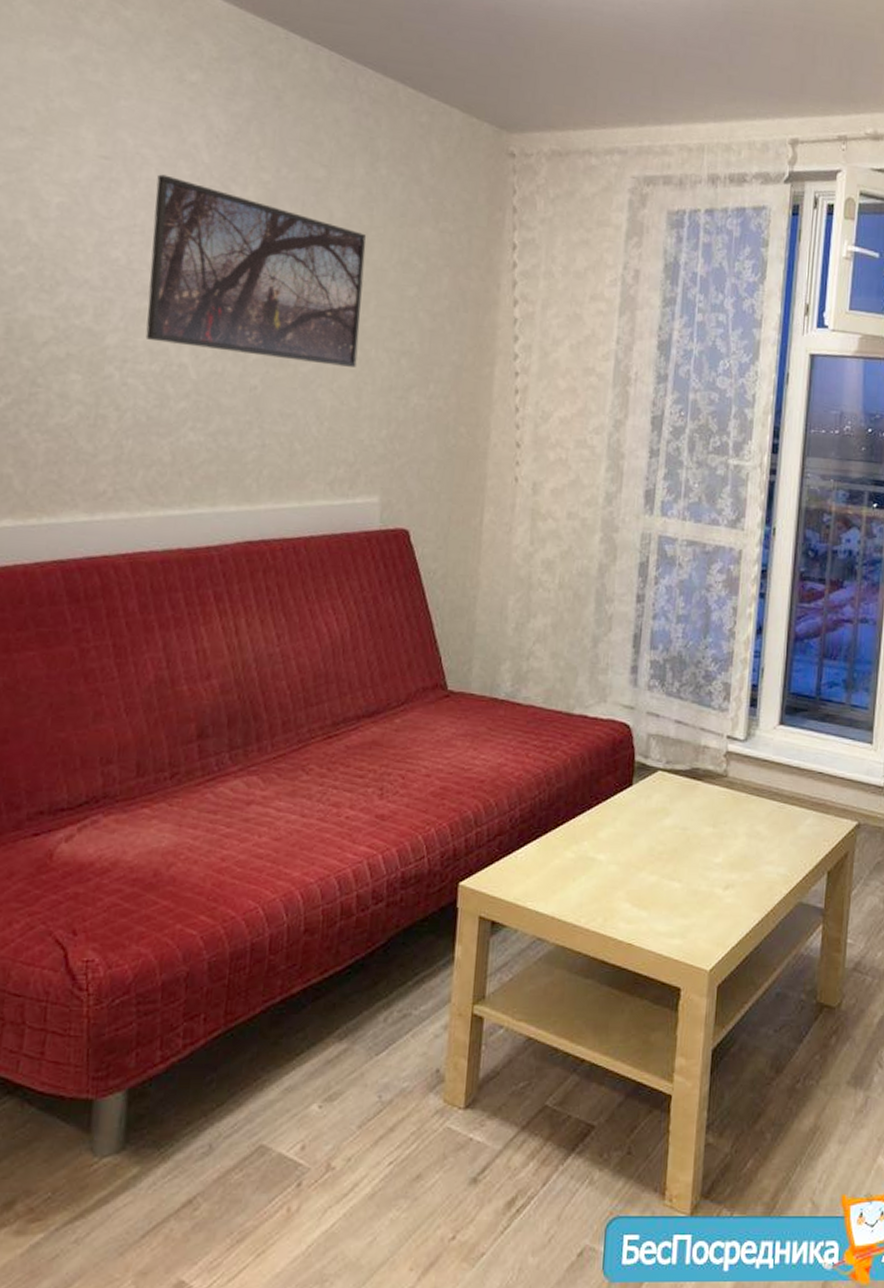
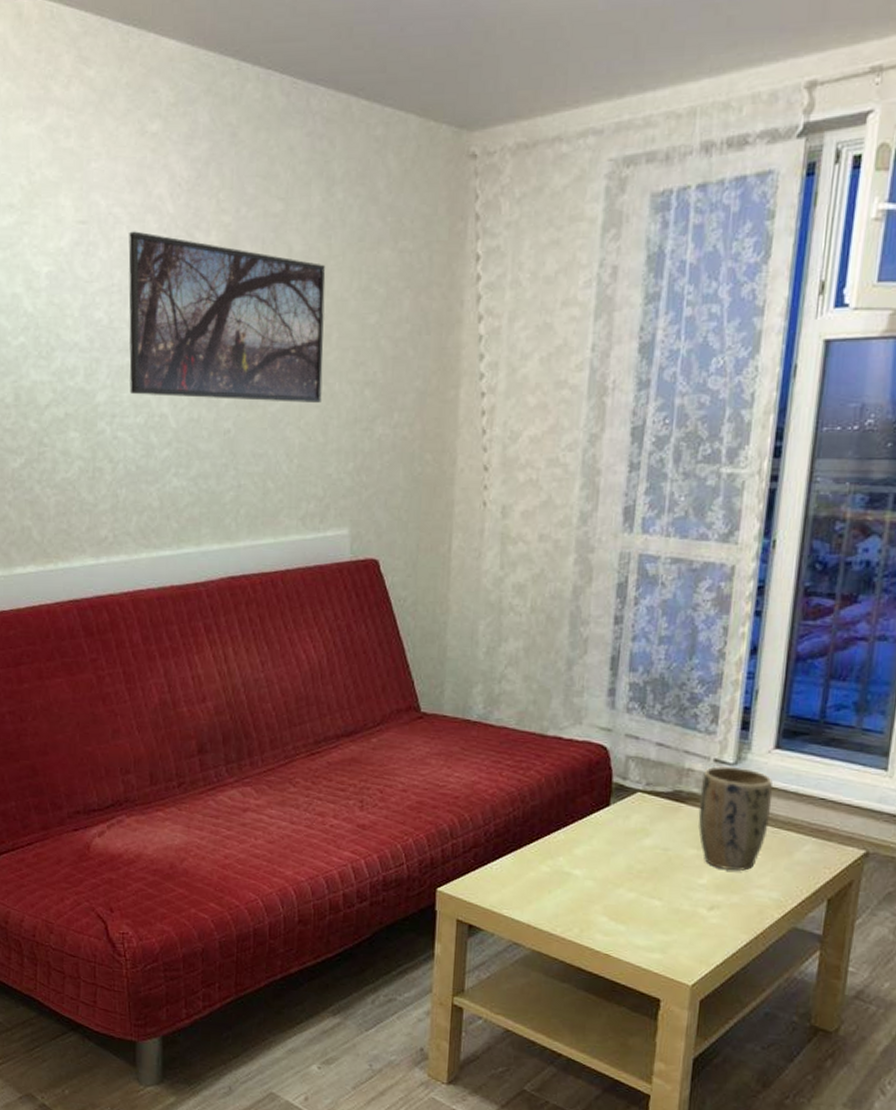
plant pot: none [713,742,779,847] -> present [698,765,774,871]

